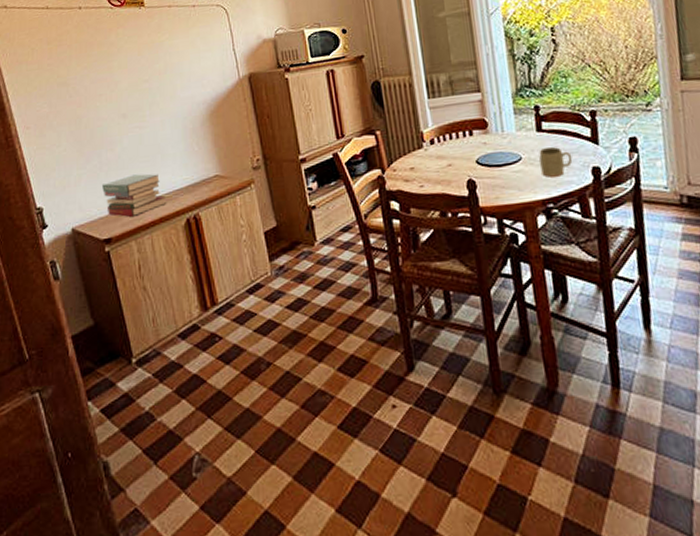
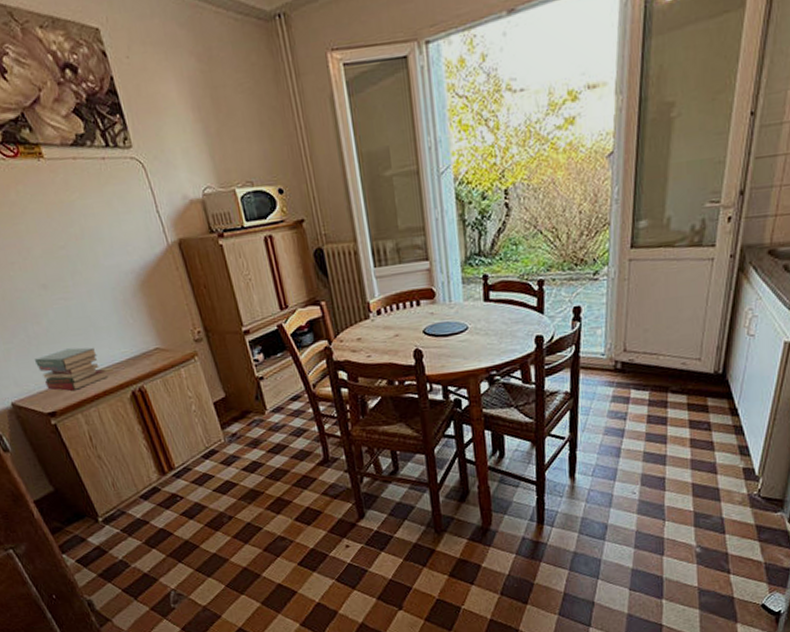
mug: present [539,146,573,177] -> none [485,316,518,346]

